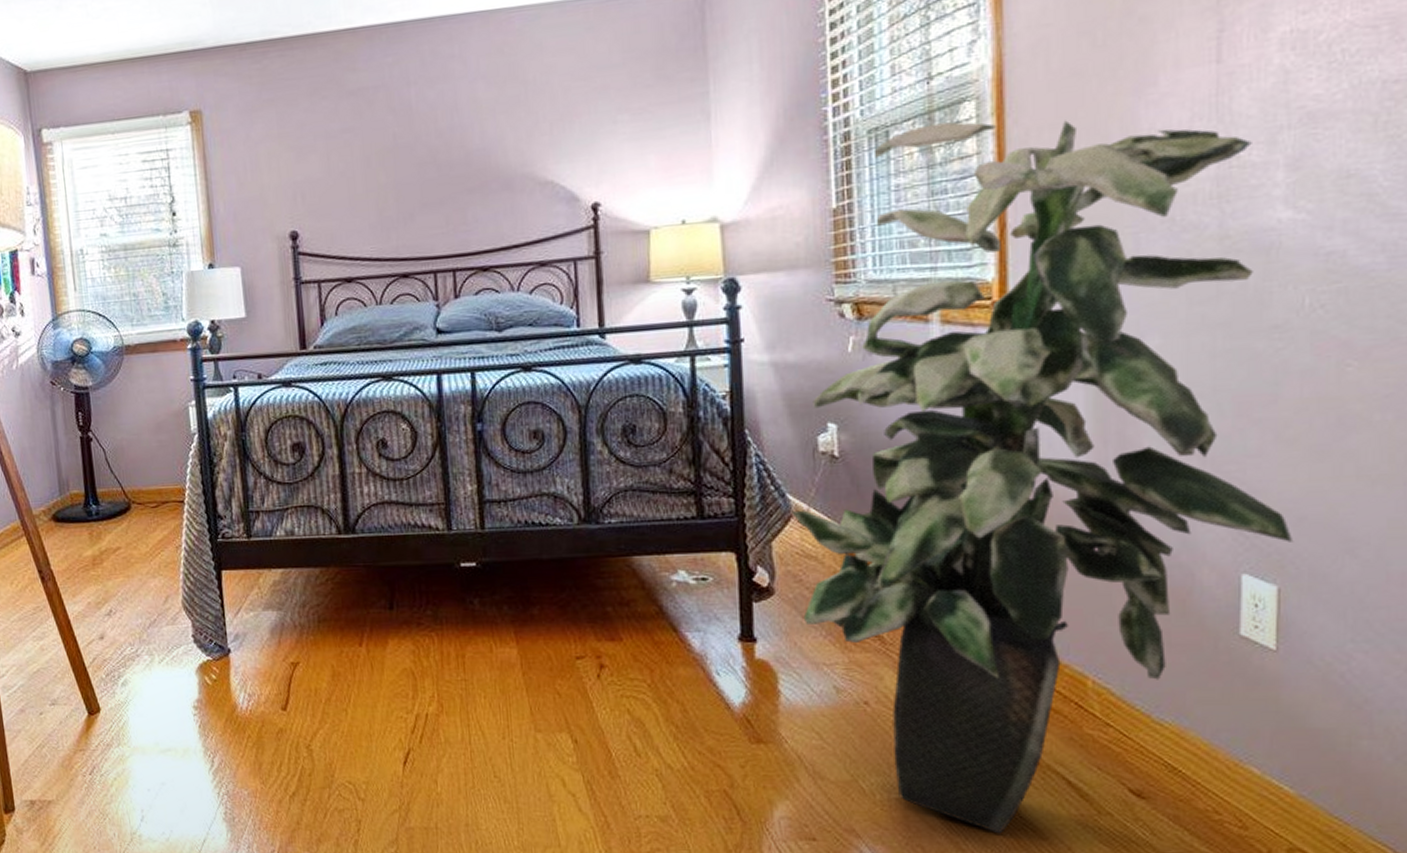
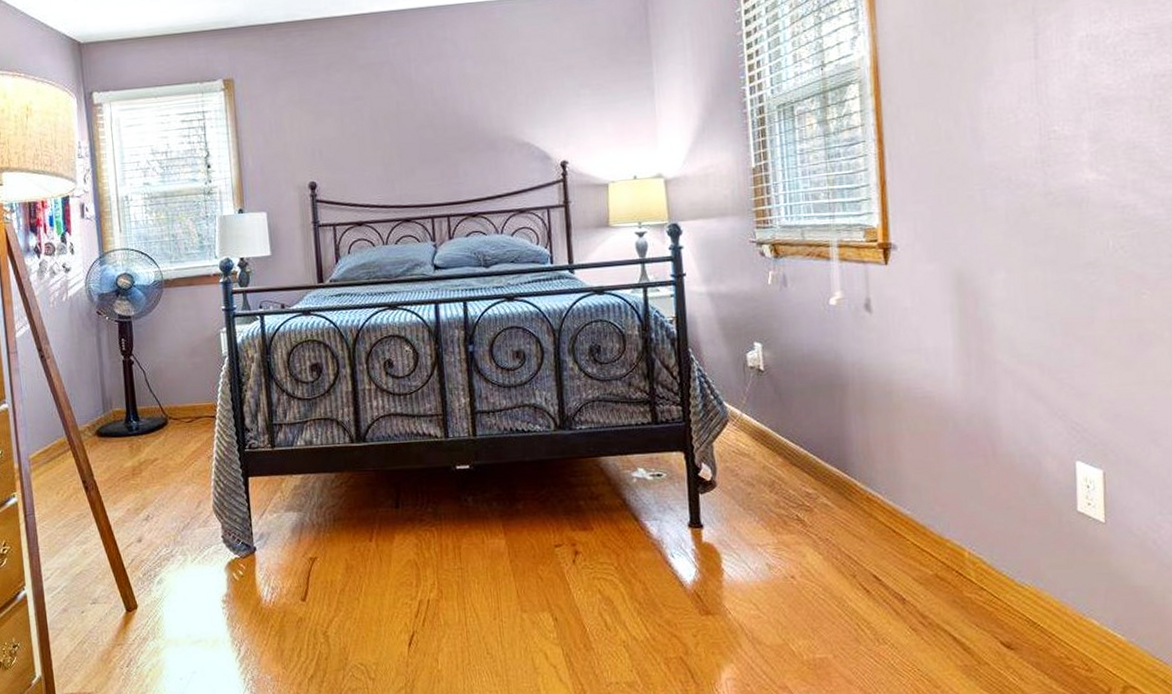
indoor plant: present [792,120,1294,834] -> none [728,100,1113,685]

